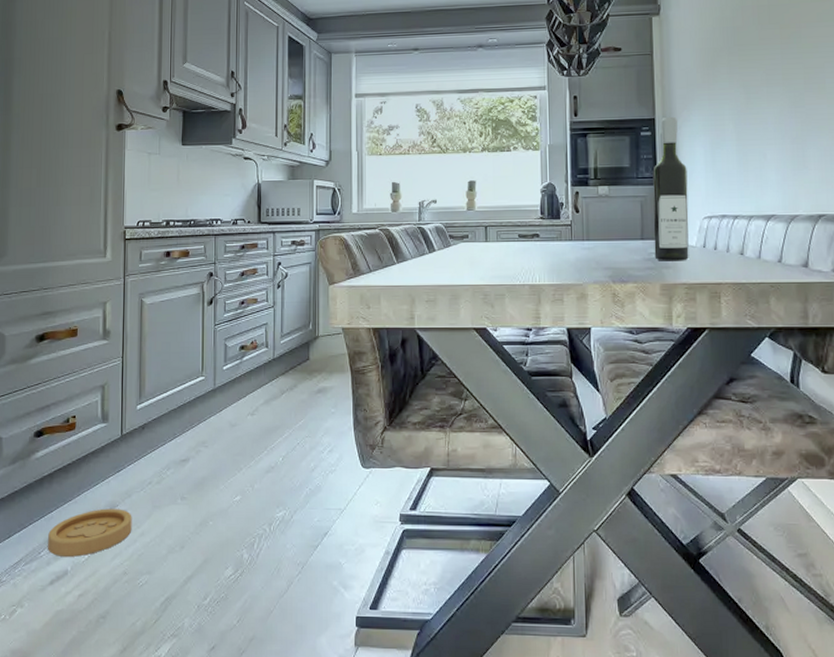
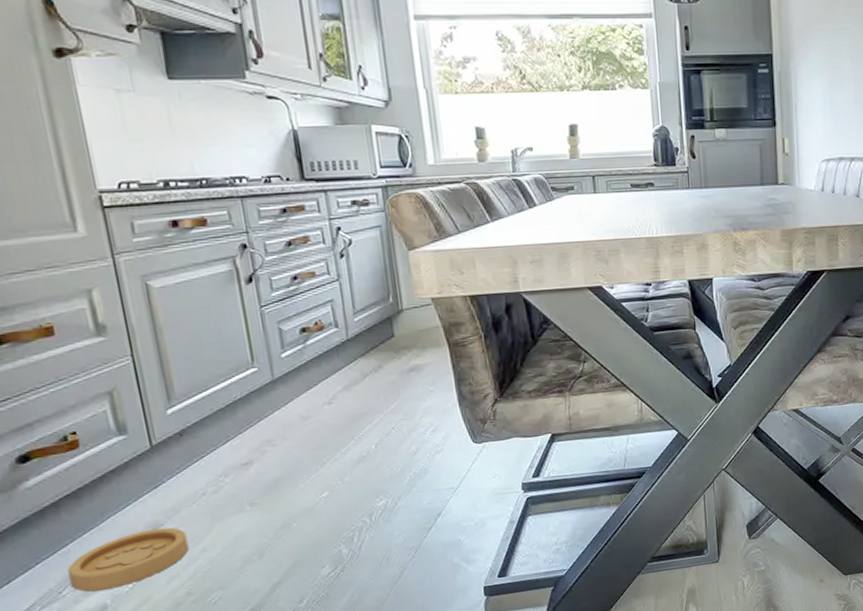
bottle: present [653,116,689,261] -> none [771,52,808,207]

